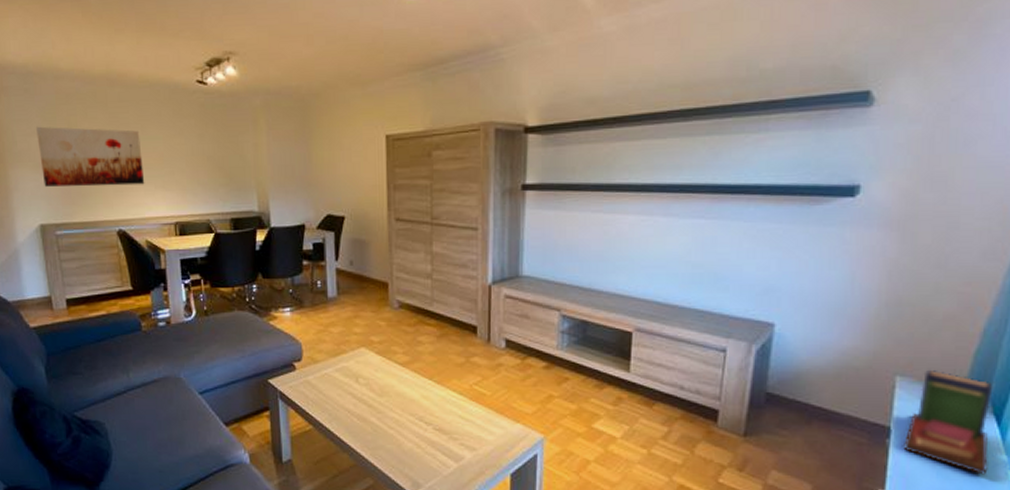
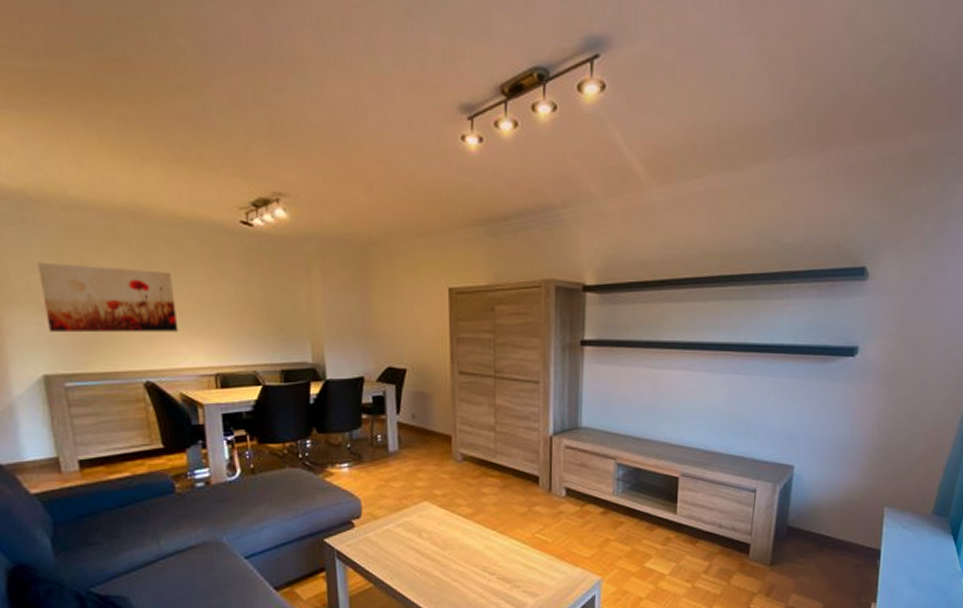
book: present [903,369,993,475] -> none [890,500,952,585]

